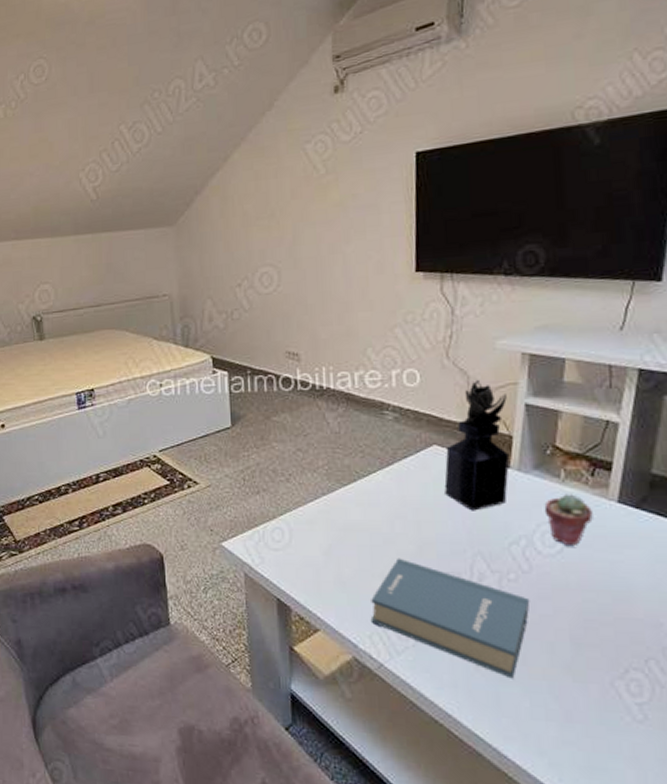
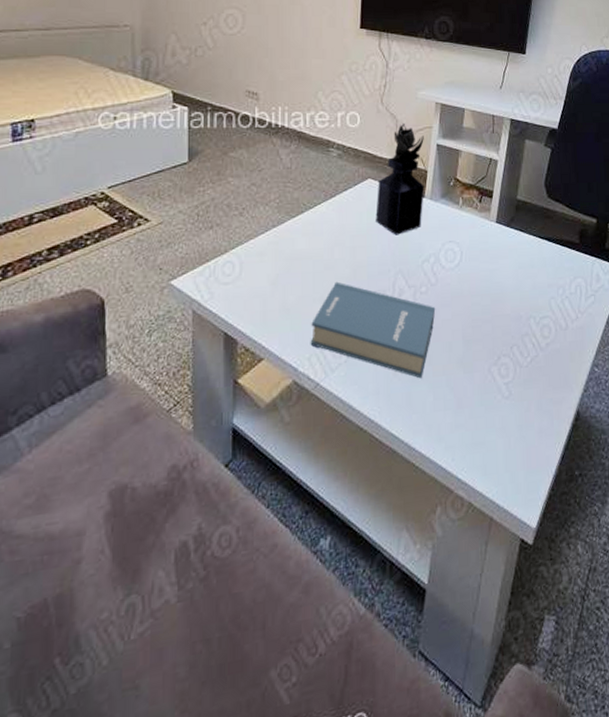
potted succulent: present [544,494,593,545] -> none [448,217,480,260]

